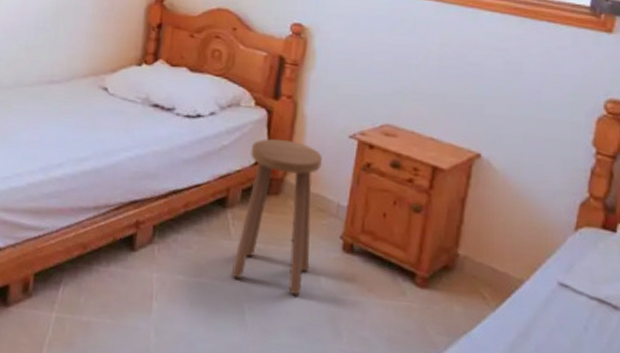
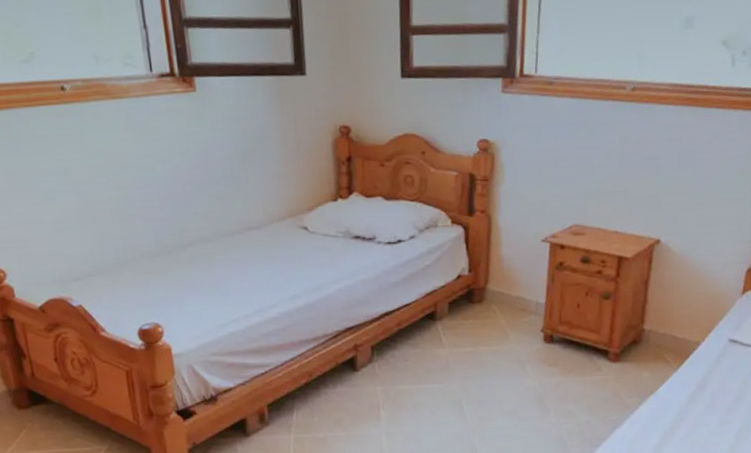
stool: present [231,138,322,296] -> none [447,251,519,386]

